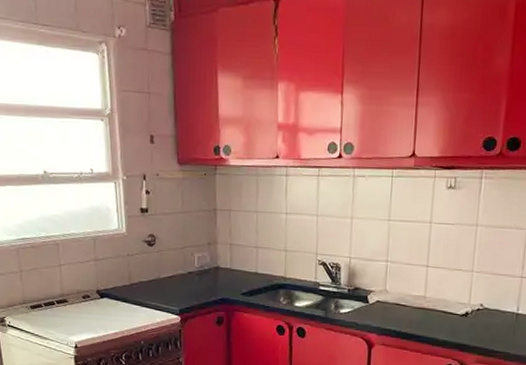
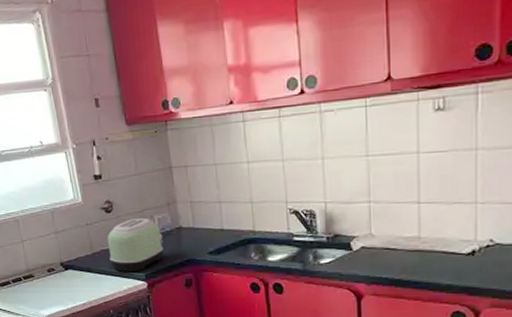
toaster: none [146,254,201,307] -> present [107,217,164,273]

